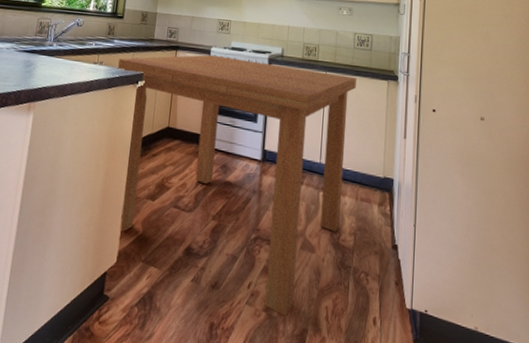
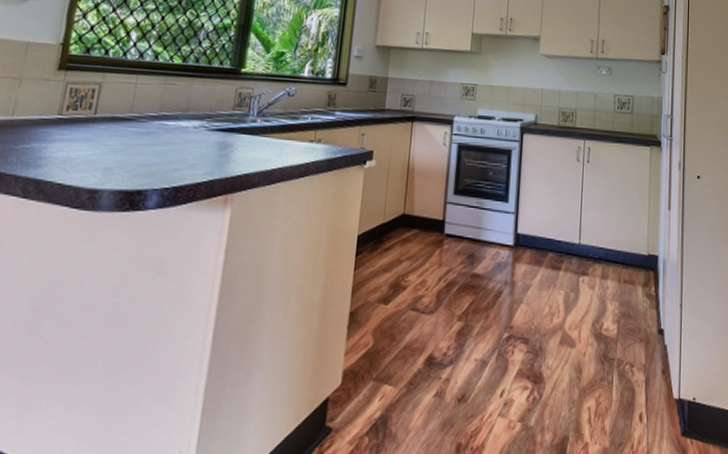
dining table: present [117,54,356,316] -> none [339,125,617,424]

